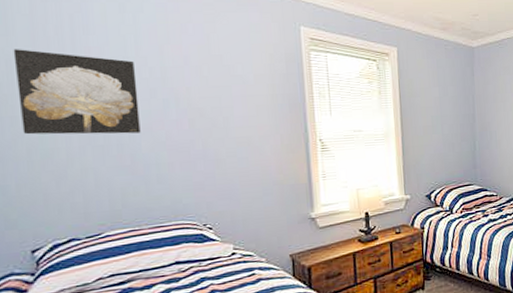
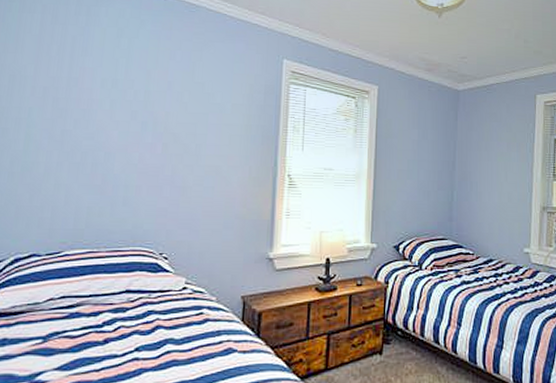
wall art: present [13,49,141,135] -> none [10,66,122,153]

